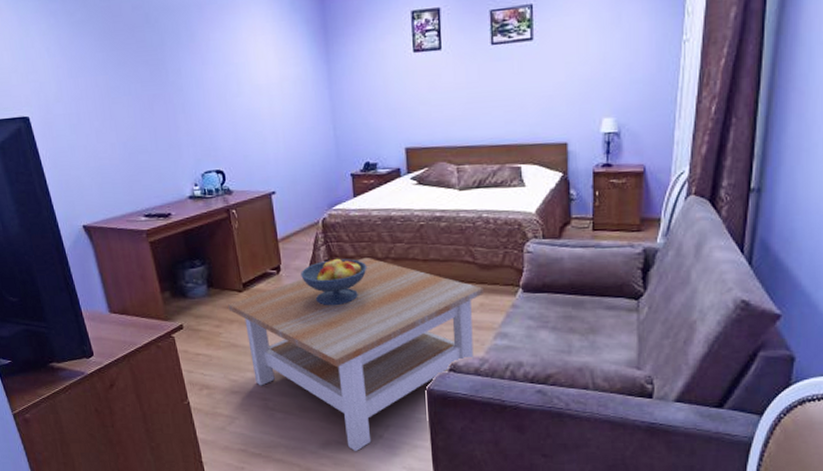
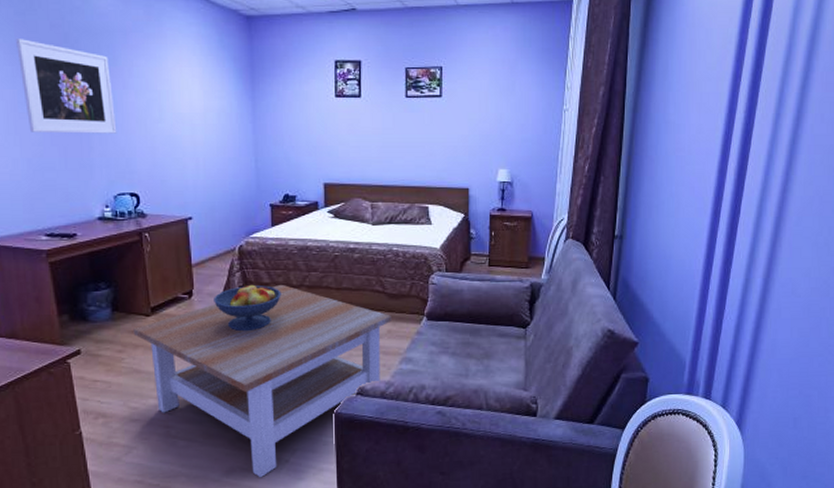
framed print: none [104,24,200,116] -> present [16,39,117,134]

